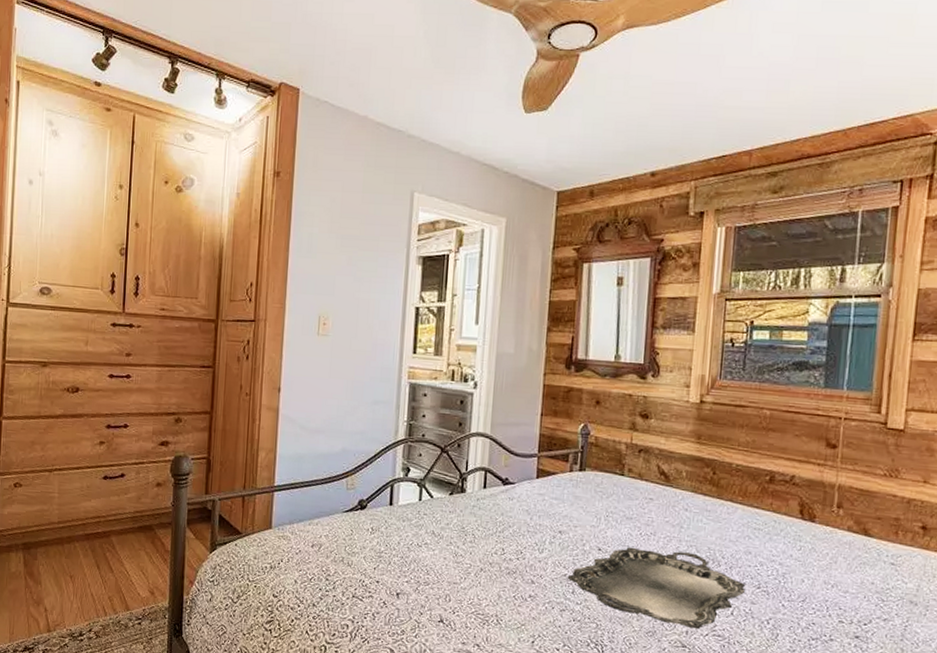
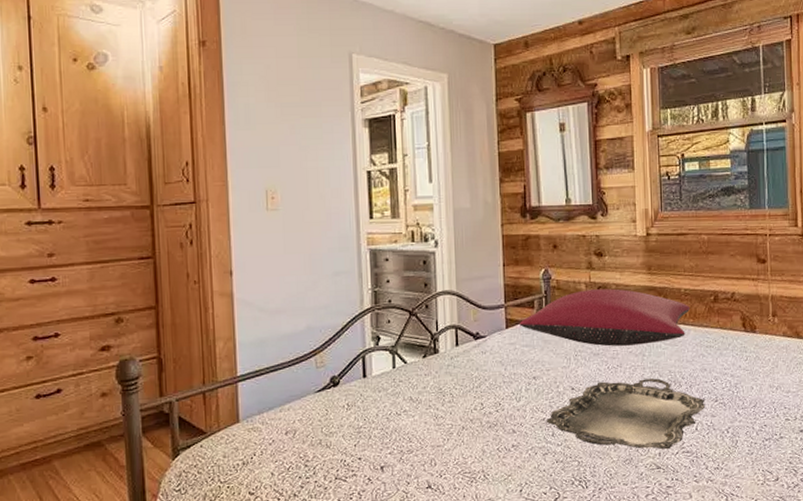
pillow: none [551,450,741,516] -> present [519,288,691,346]

